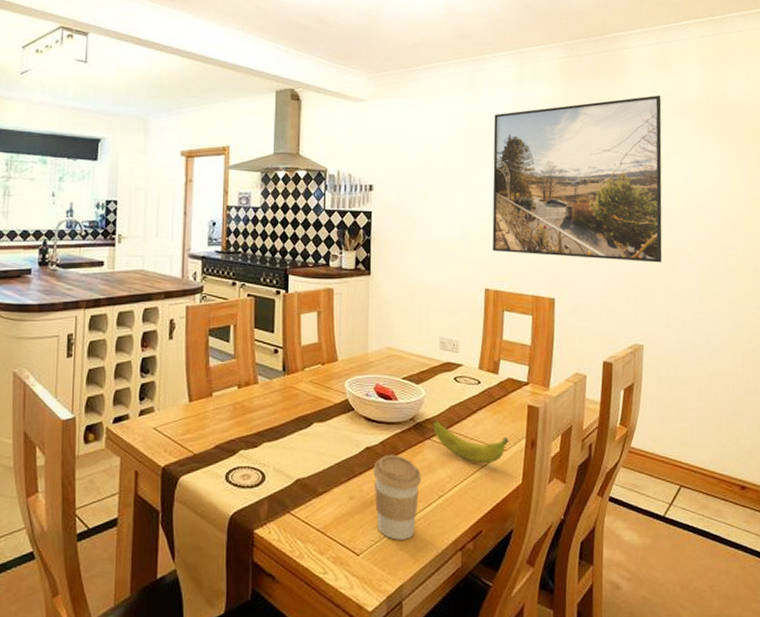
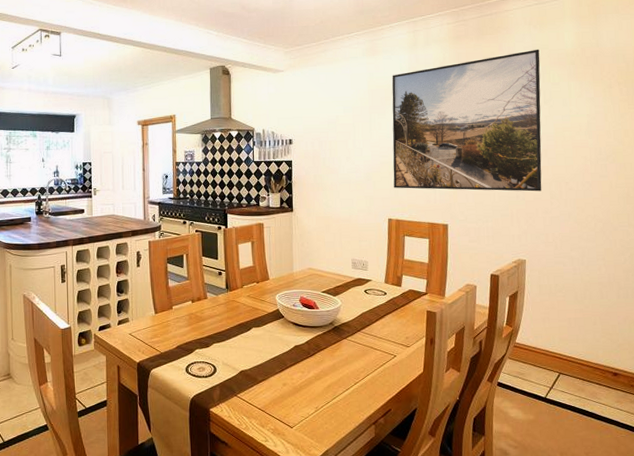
coffee cup: present [373,455,422,540] -> none [301,351,341,416]
banana: present [433,420,509,464] -> none [348,324,412,358]

